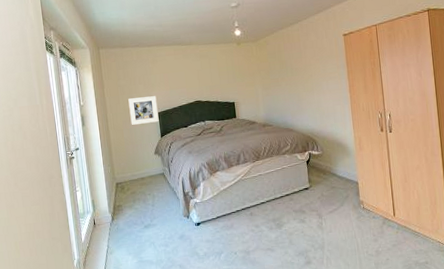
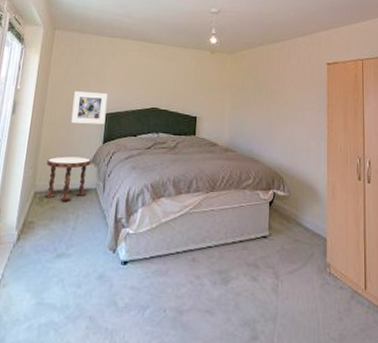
side table: none [120,150,157,186] -> present [44,156,92,201]

